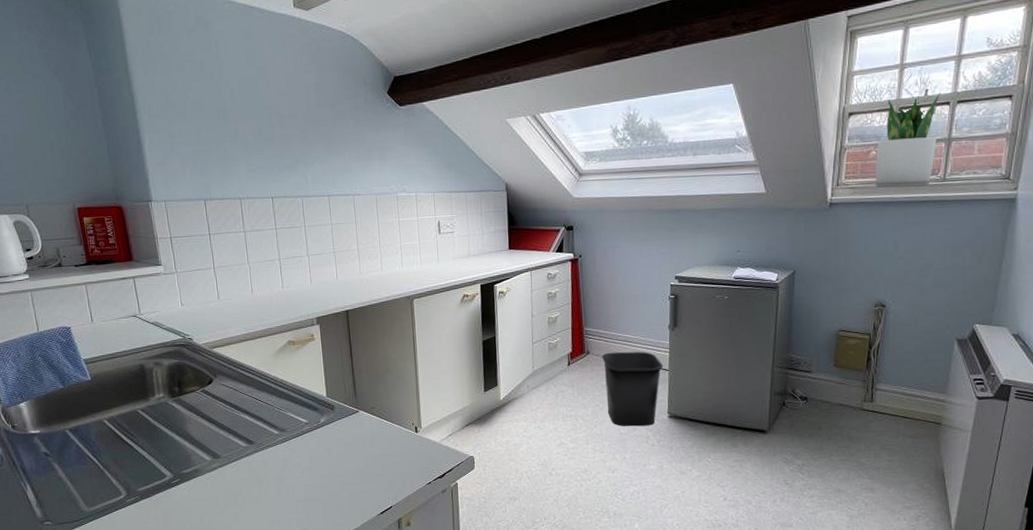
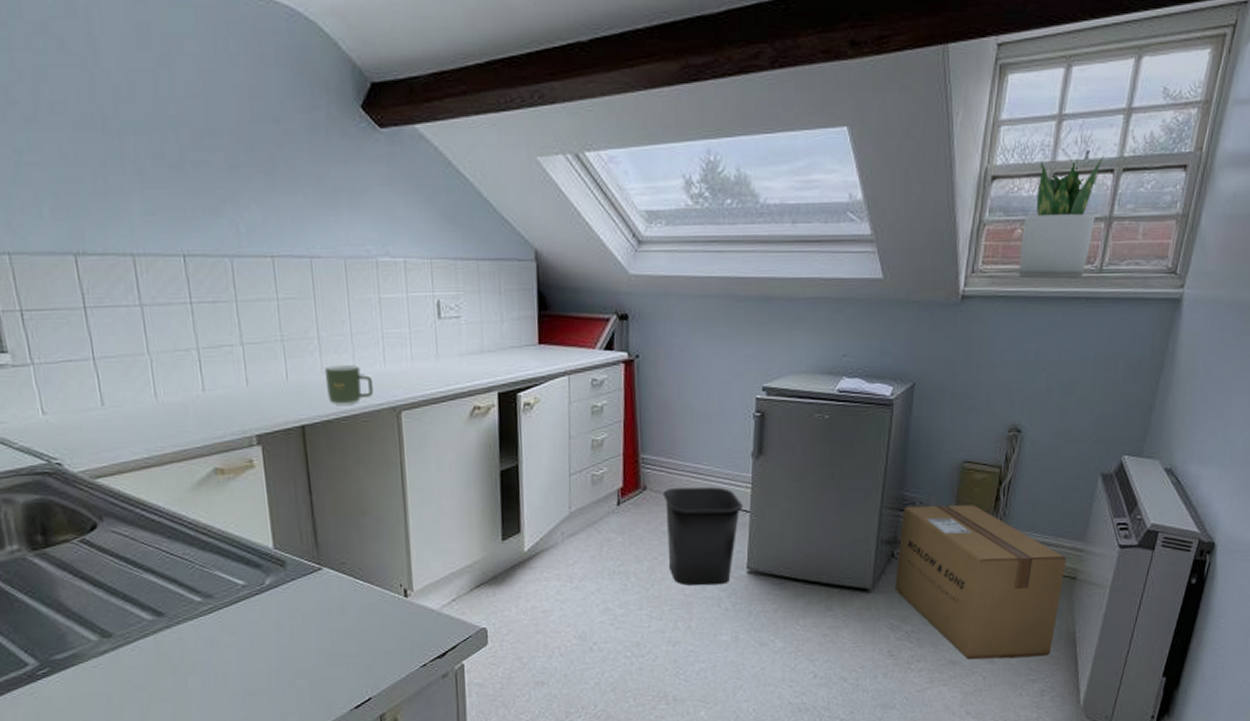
mug: none [361,268,395,296] -> present [324,365,374,405]
box: none [787,364,931,489] -> present [895,504,1066,660]

